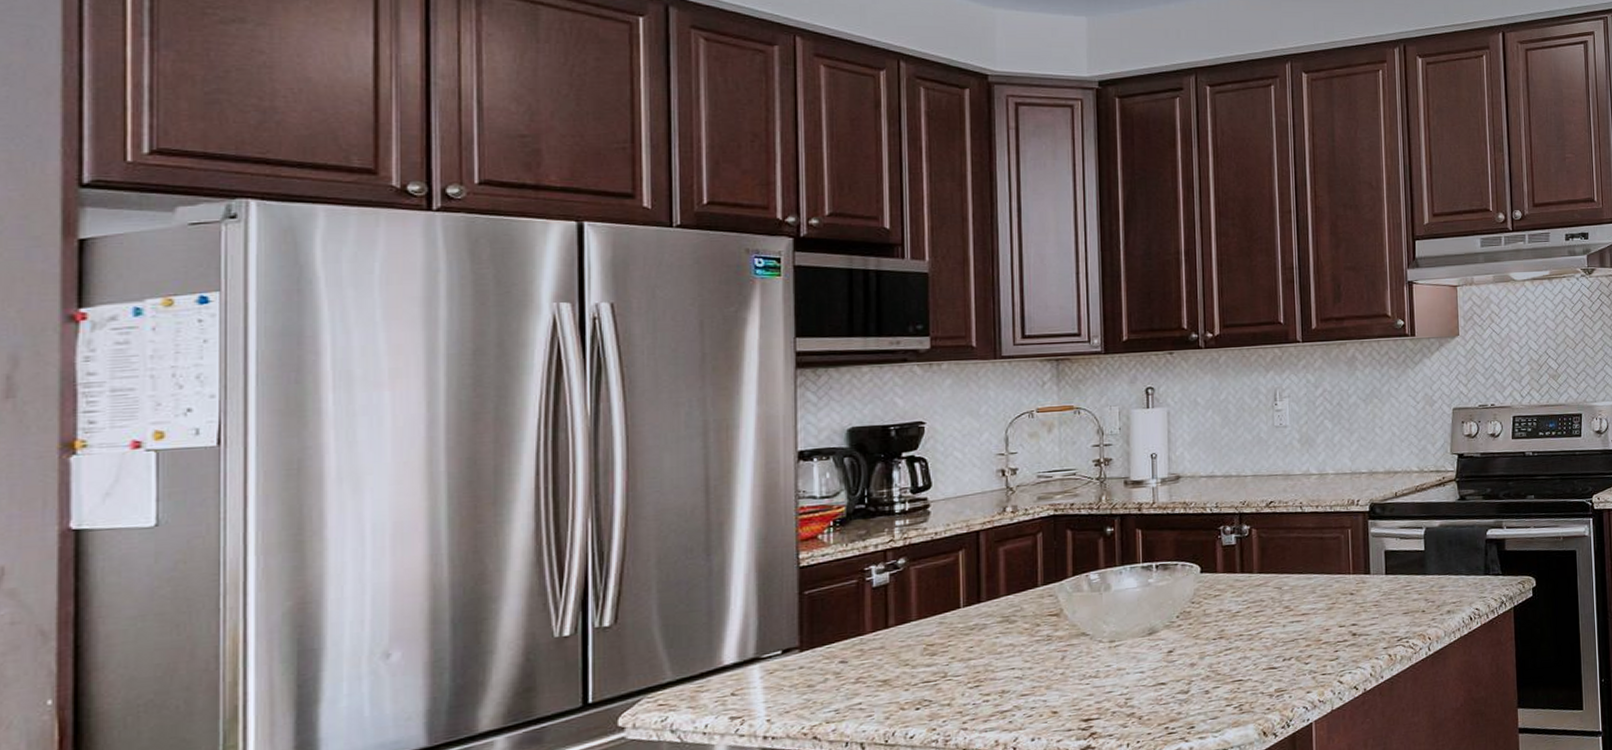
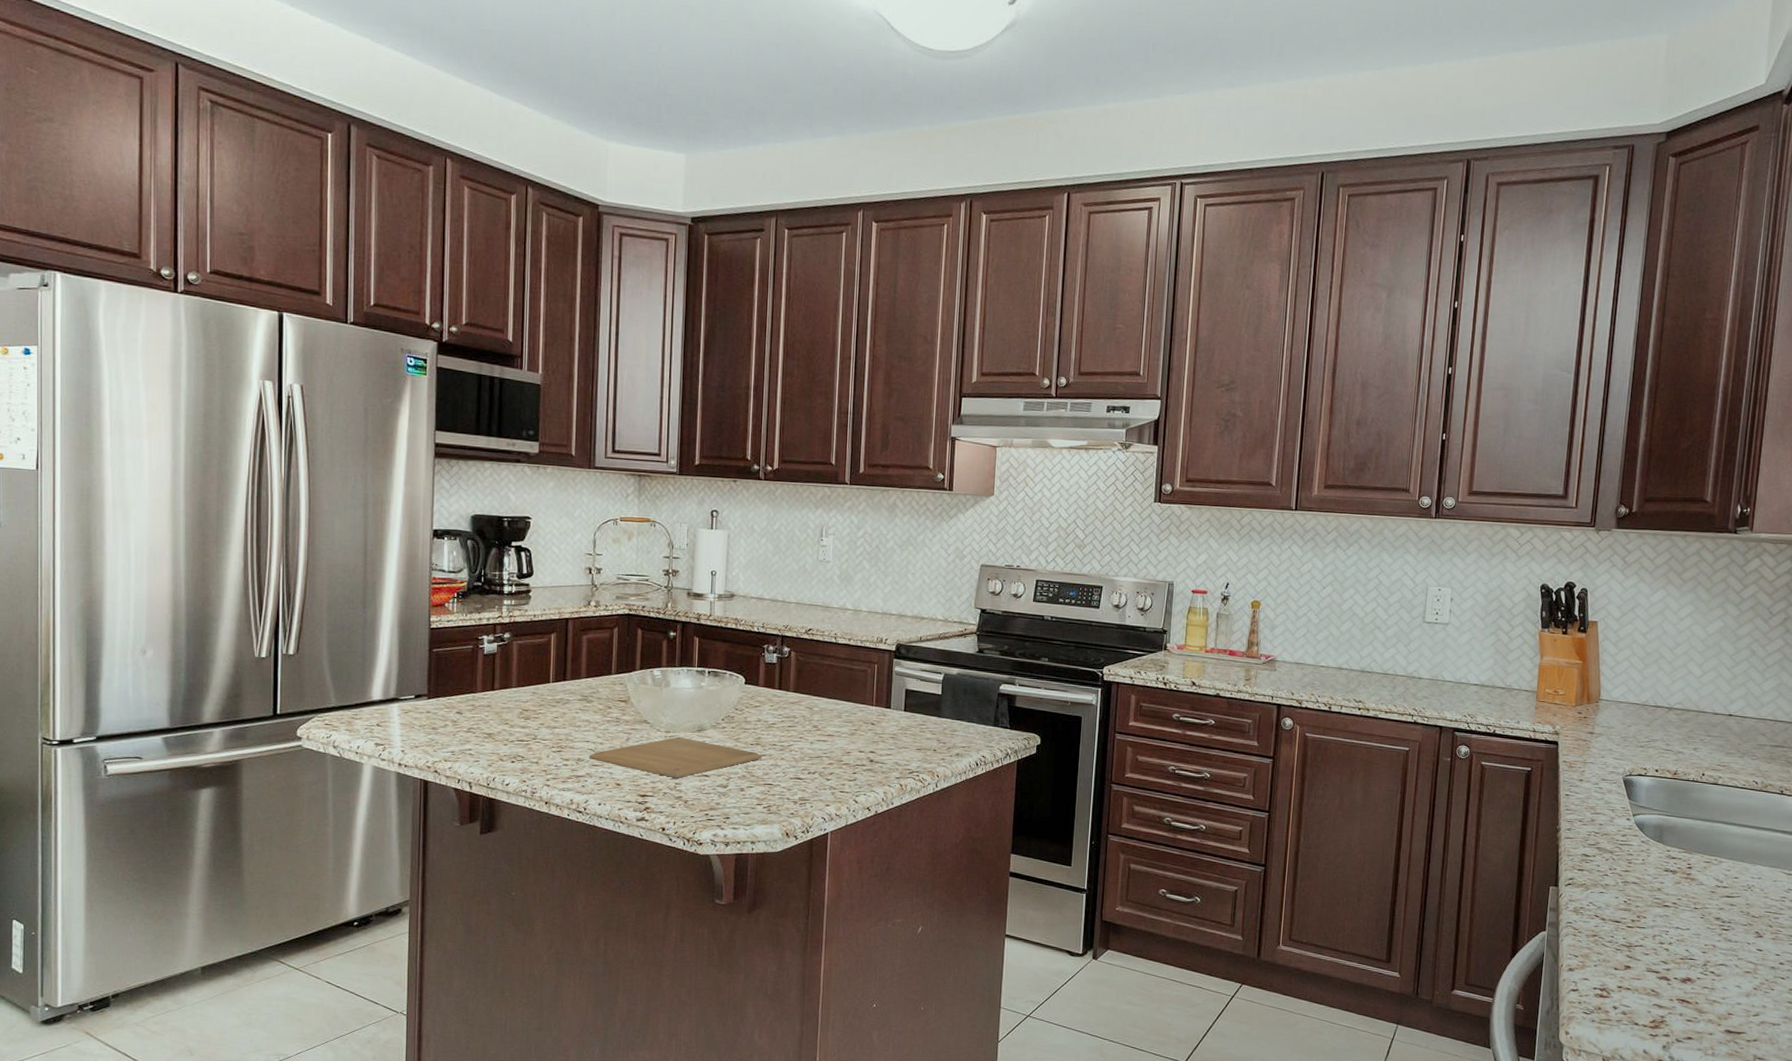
chopping board: none [1015,644,1228,694] -> present [588,737,762,779]

